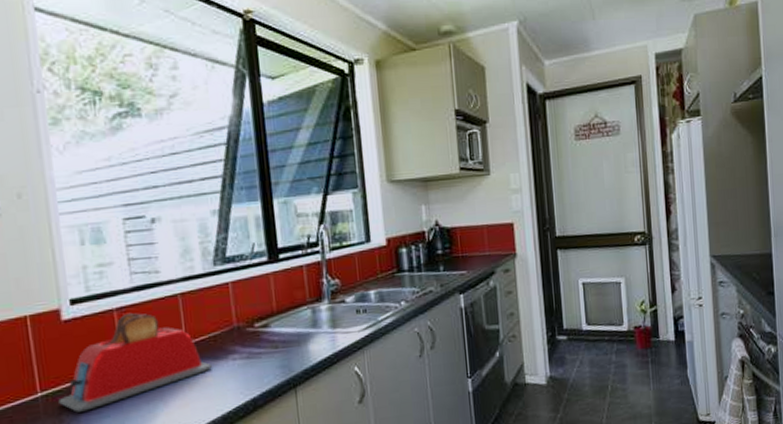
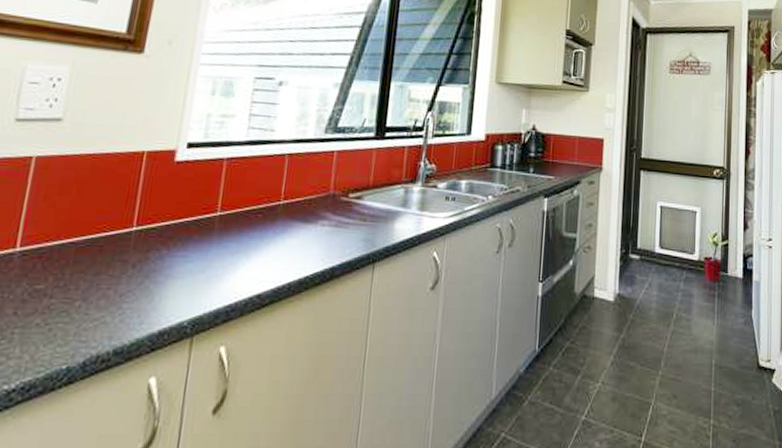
toaster: present [58,313,212,413] -> none [150,165,301,253]

